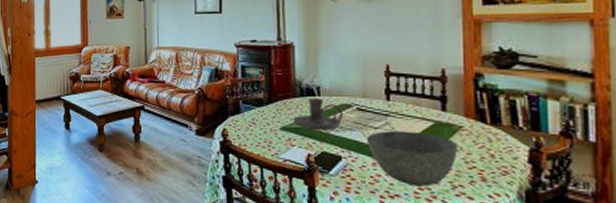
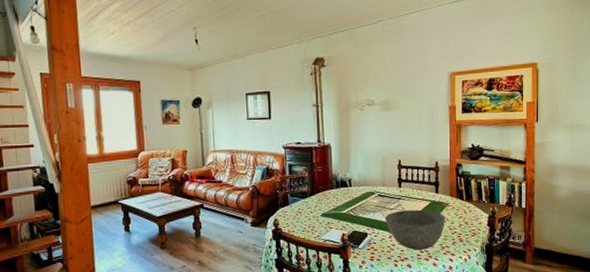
candle holder: present [293,98,344,131] -> none [331,188,369,215]

